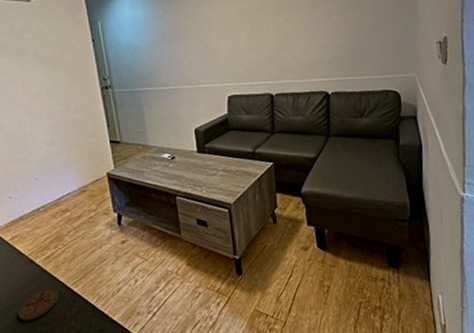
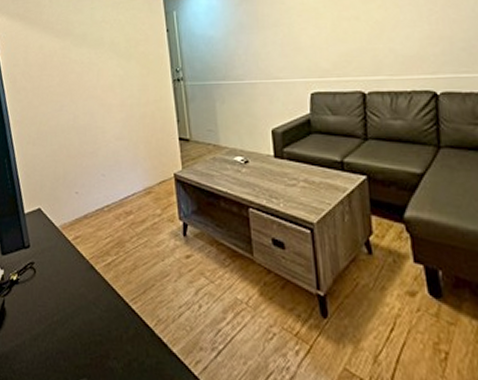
coaster: present [18,287,59,321] -> none [74,300,116,337]

